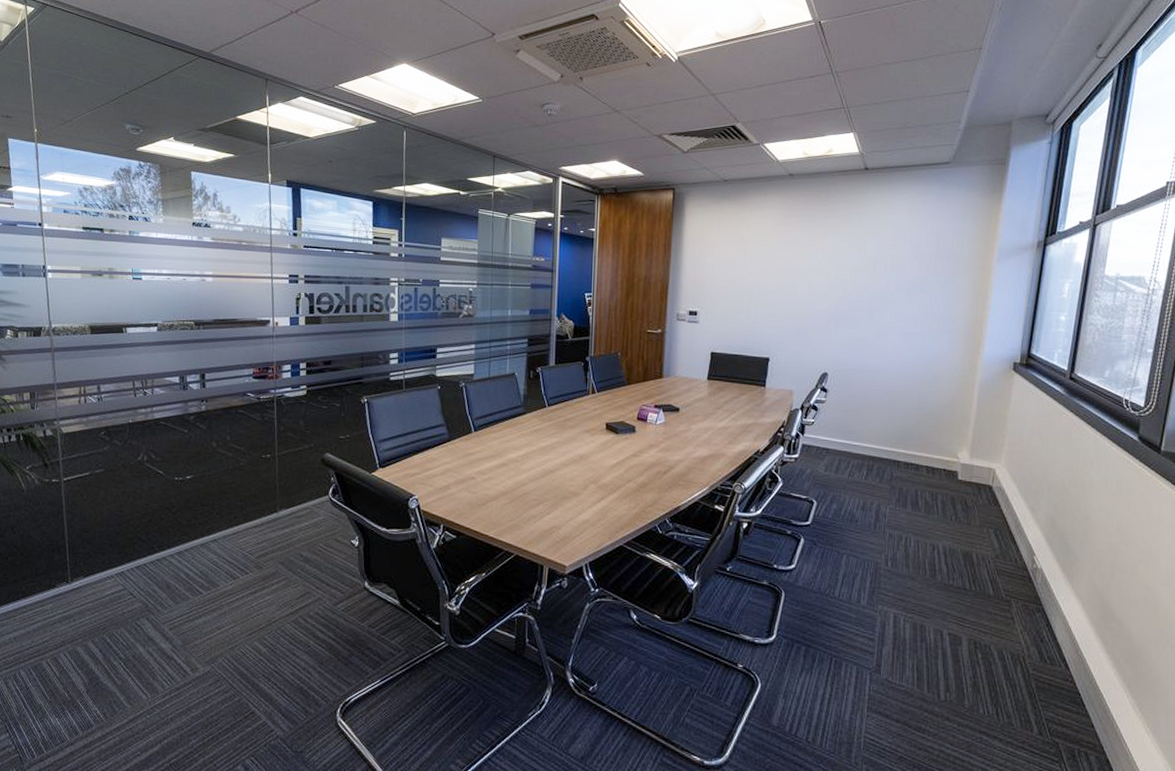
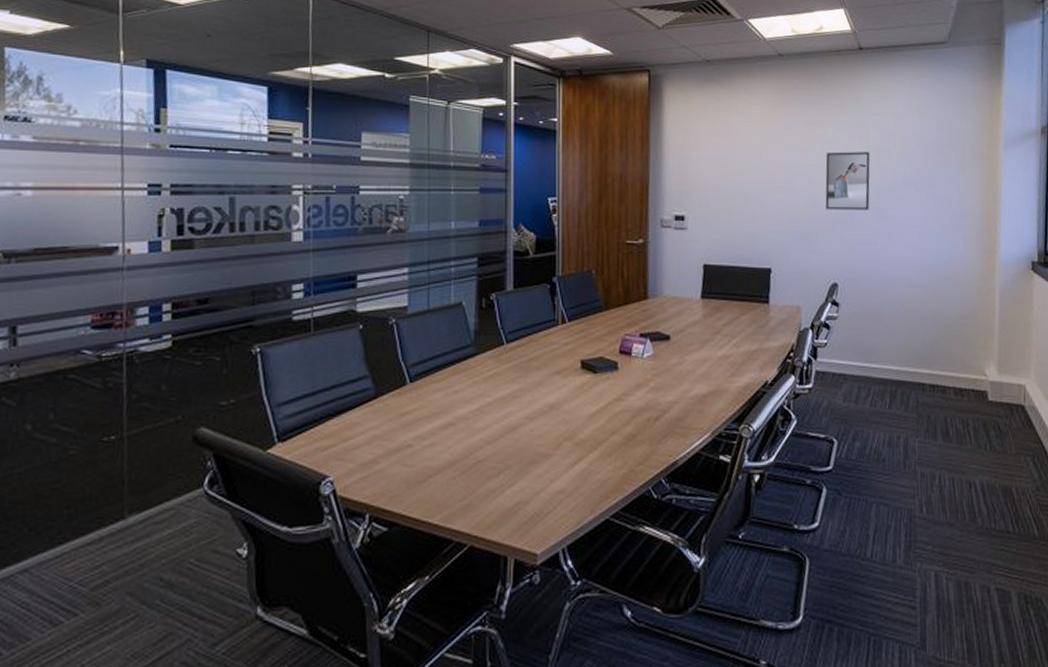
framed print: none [822,260,867,312] -> present [825,152,871,210]

